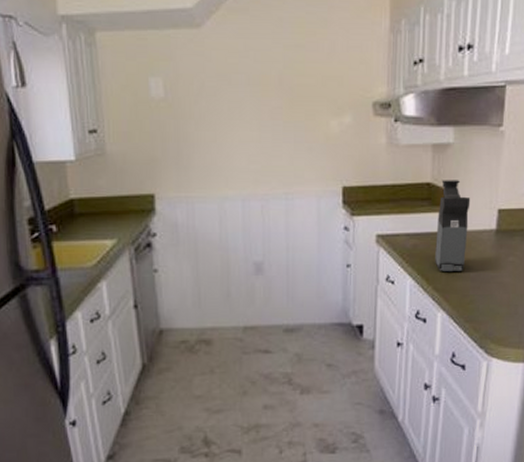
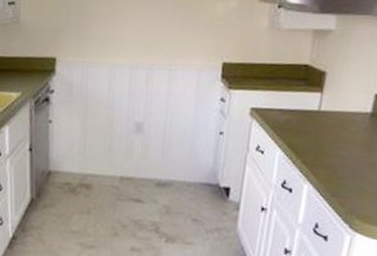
coffee maker: present [435,180,471,271] -> none [306,63,348,149]

